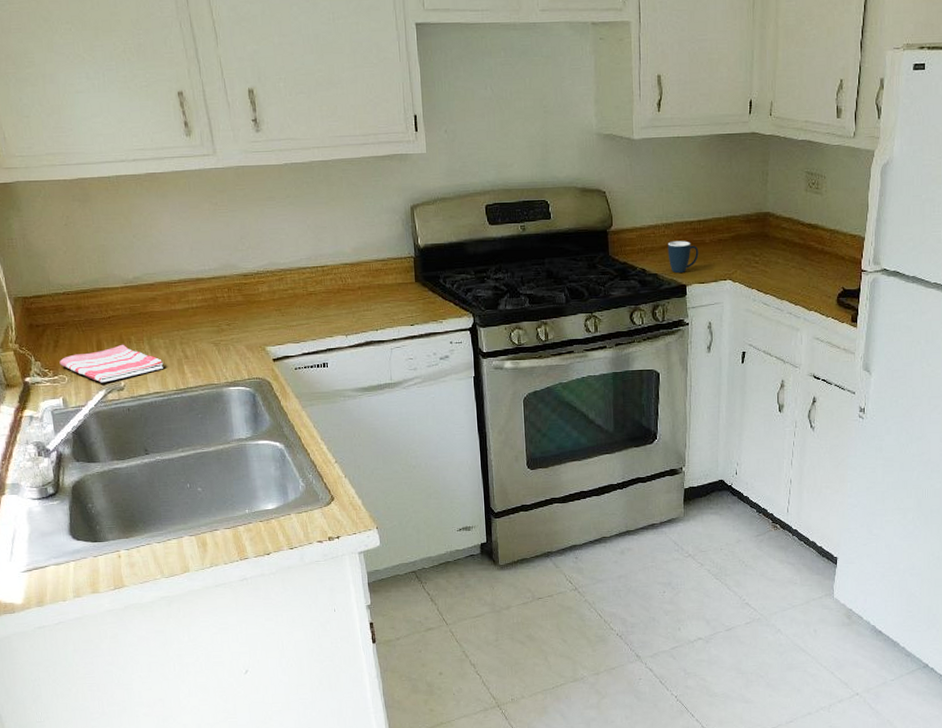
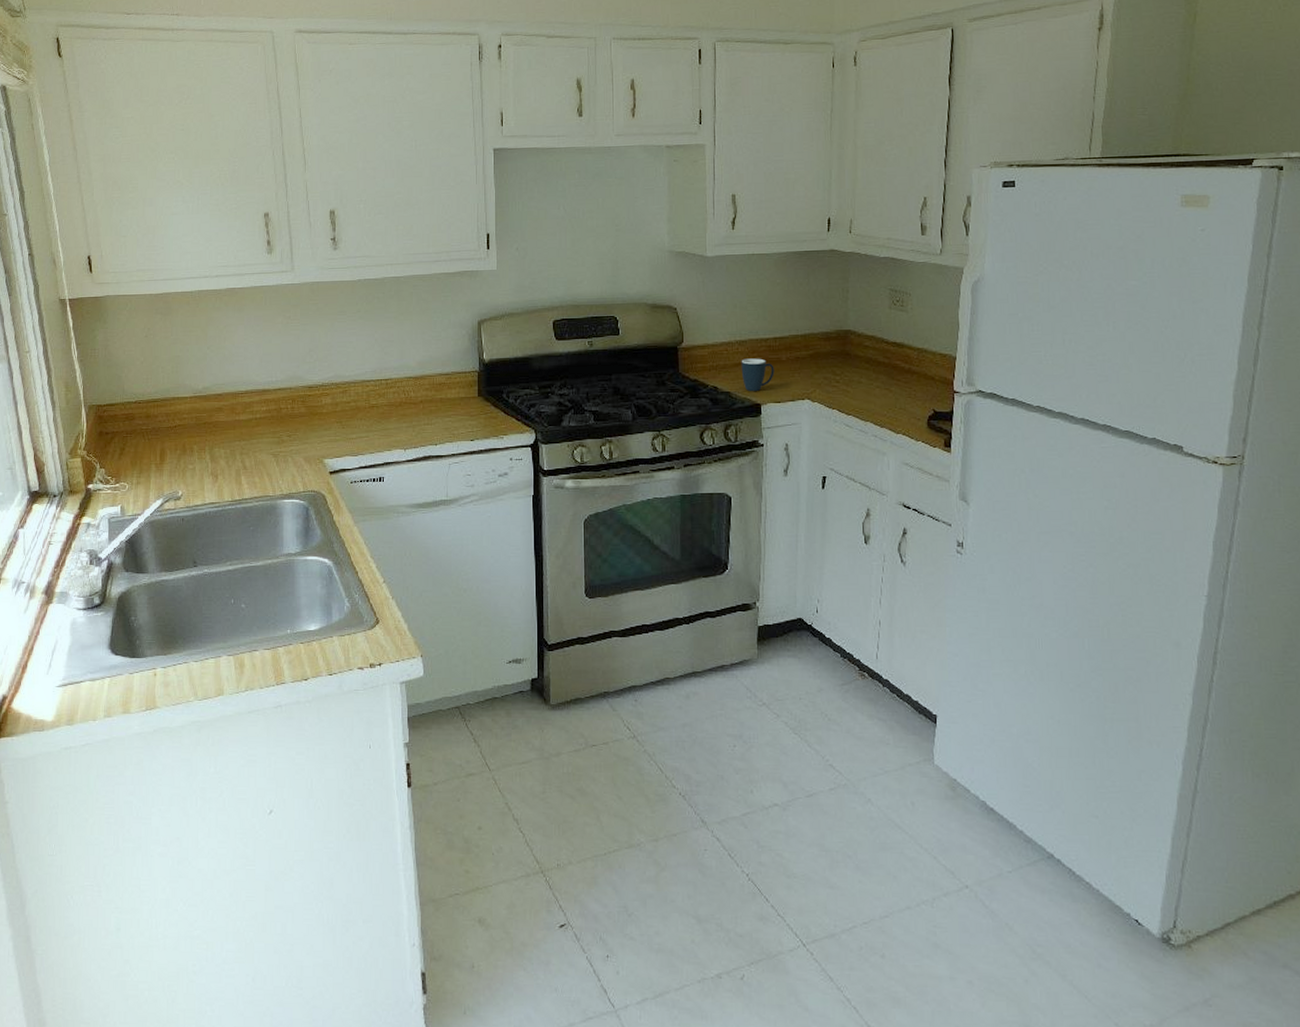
dish towel: present [59,344,164,383] -> none [122,453,222,492]

